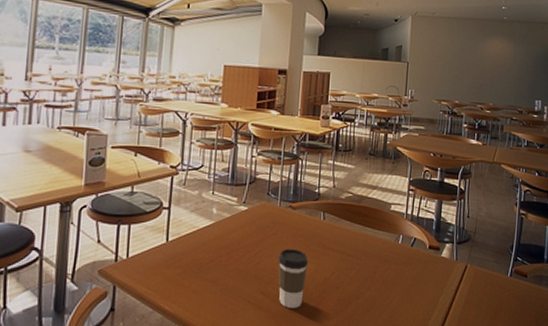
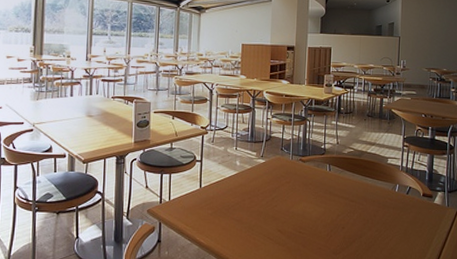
coffee cup: present [278,249,309,308] -> none [292,195,318,244]

